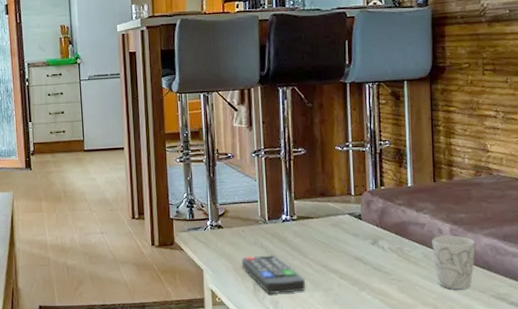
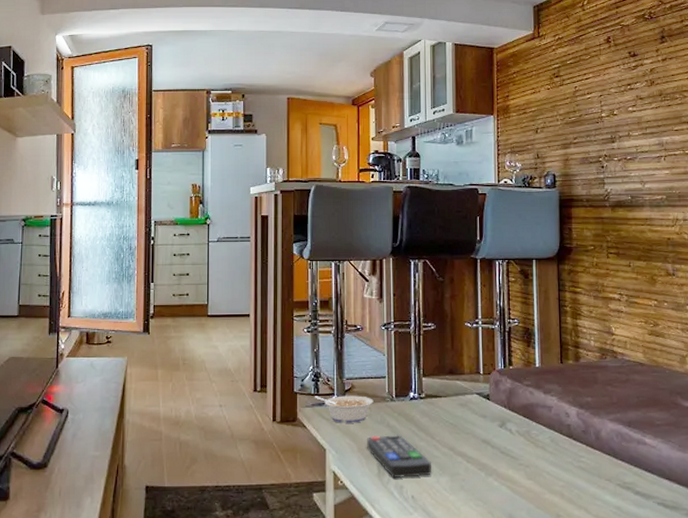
legume: none [190,219,247,246] -> present [315,395,374,423]
mug: present [432,235,476,289] -> none [559,419,602,476]

